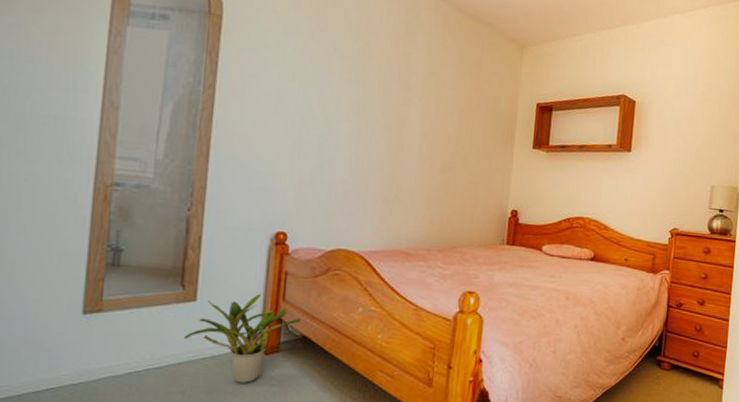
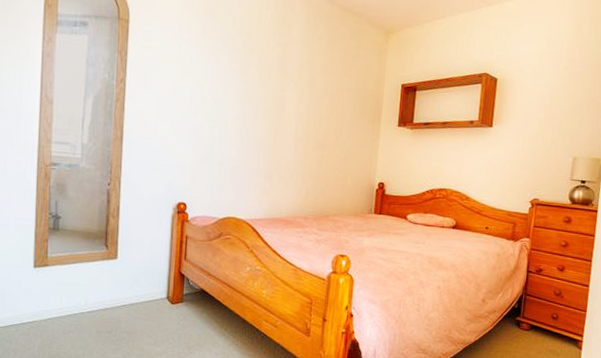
potted plant: present [184,293,302,385] -> none [109,253,200,328]

